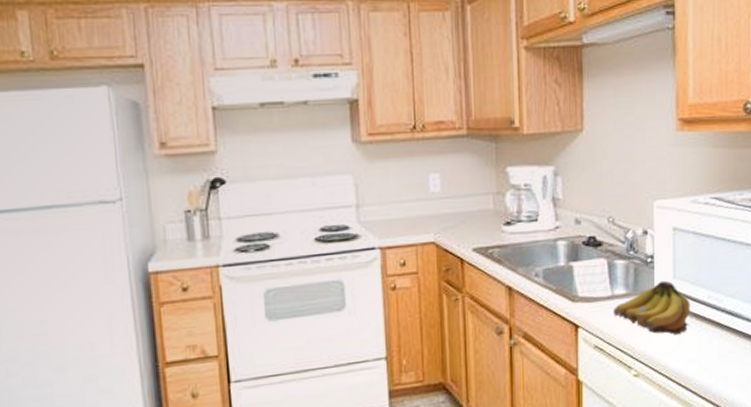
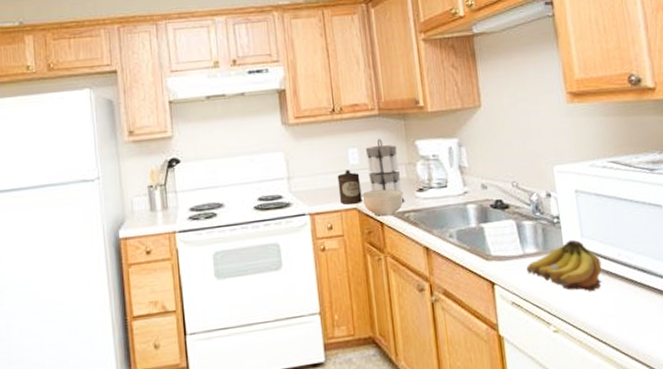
canister: none [414,198,442,238] -> present [337,169,362,205]
bowl: none [441,221,488,253] -> present [362,189,404,217]
spice rack: none [449,162,490,237] -> present [365,138,405,203]

